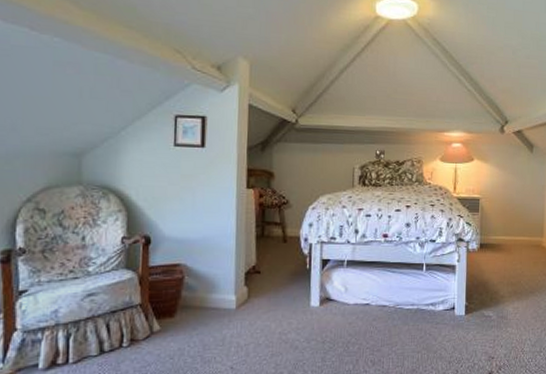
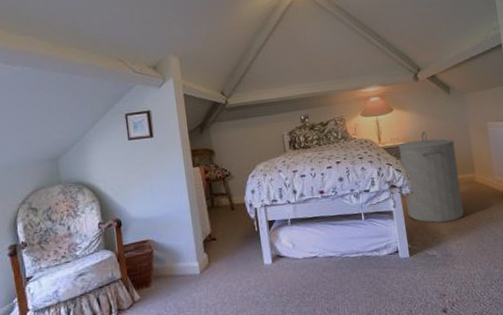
laundry hamper: none [471,186,529,284] -> present [398,130,464,223]

